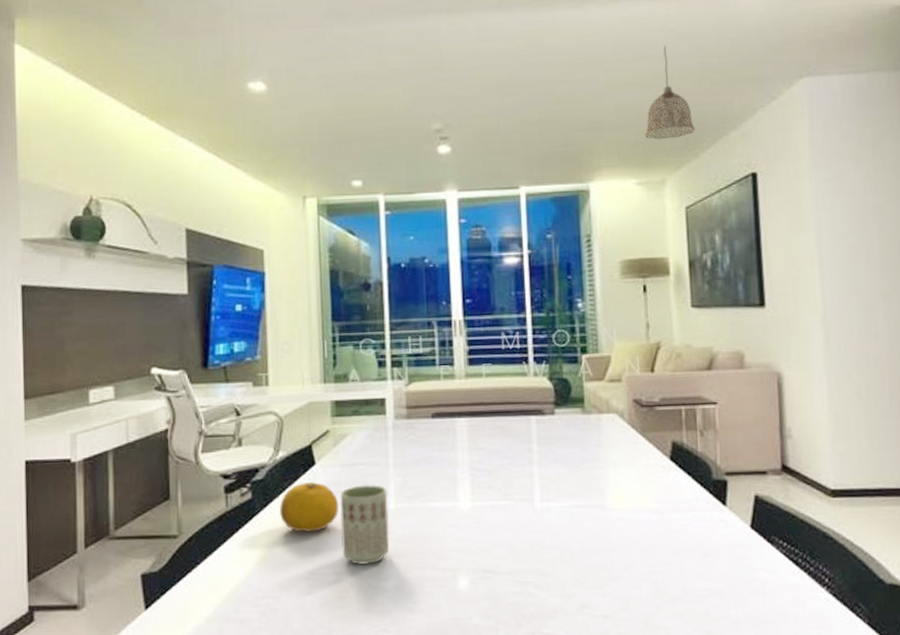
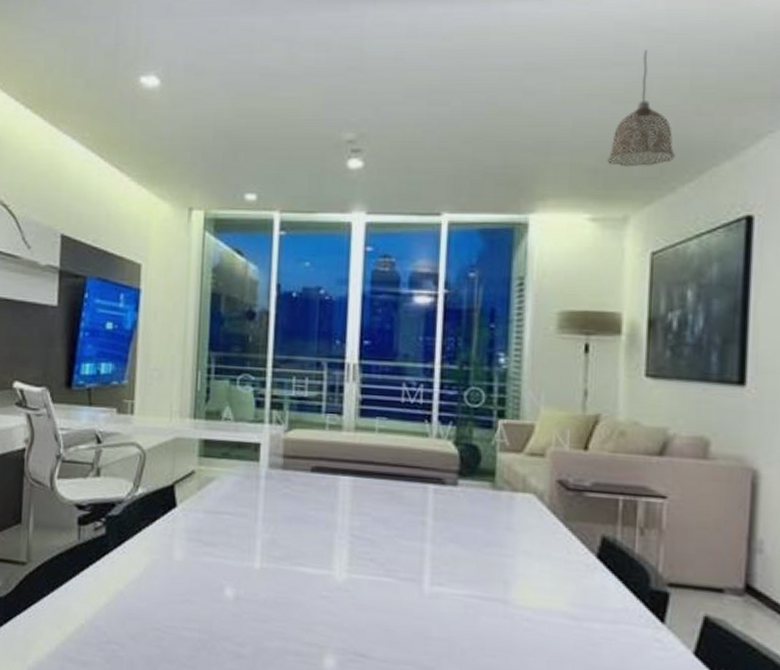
fruit: present [279,481,339,532] -> none [133,525,199,580]
cup: present [340,484,390,565] -> none [197,536,253,625]

